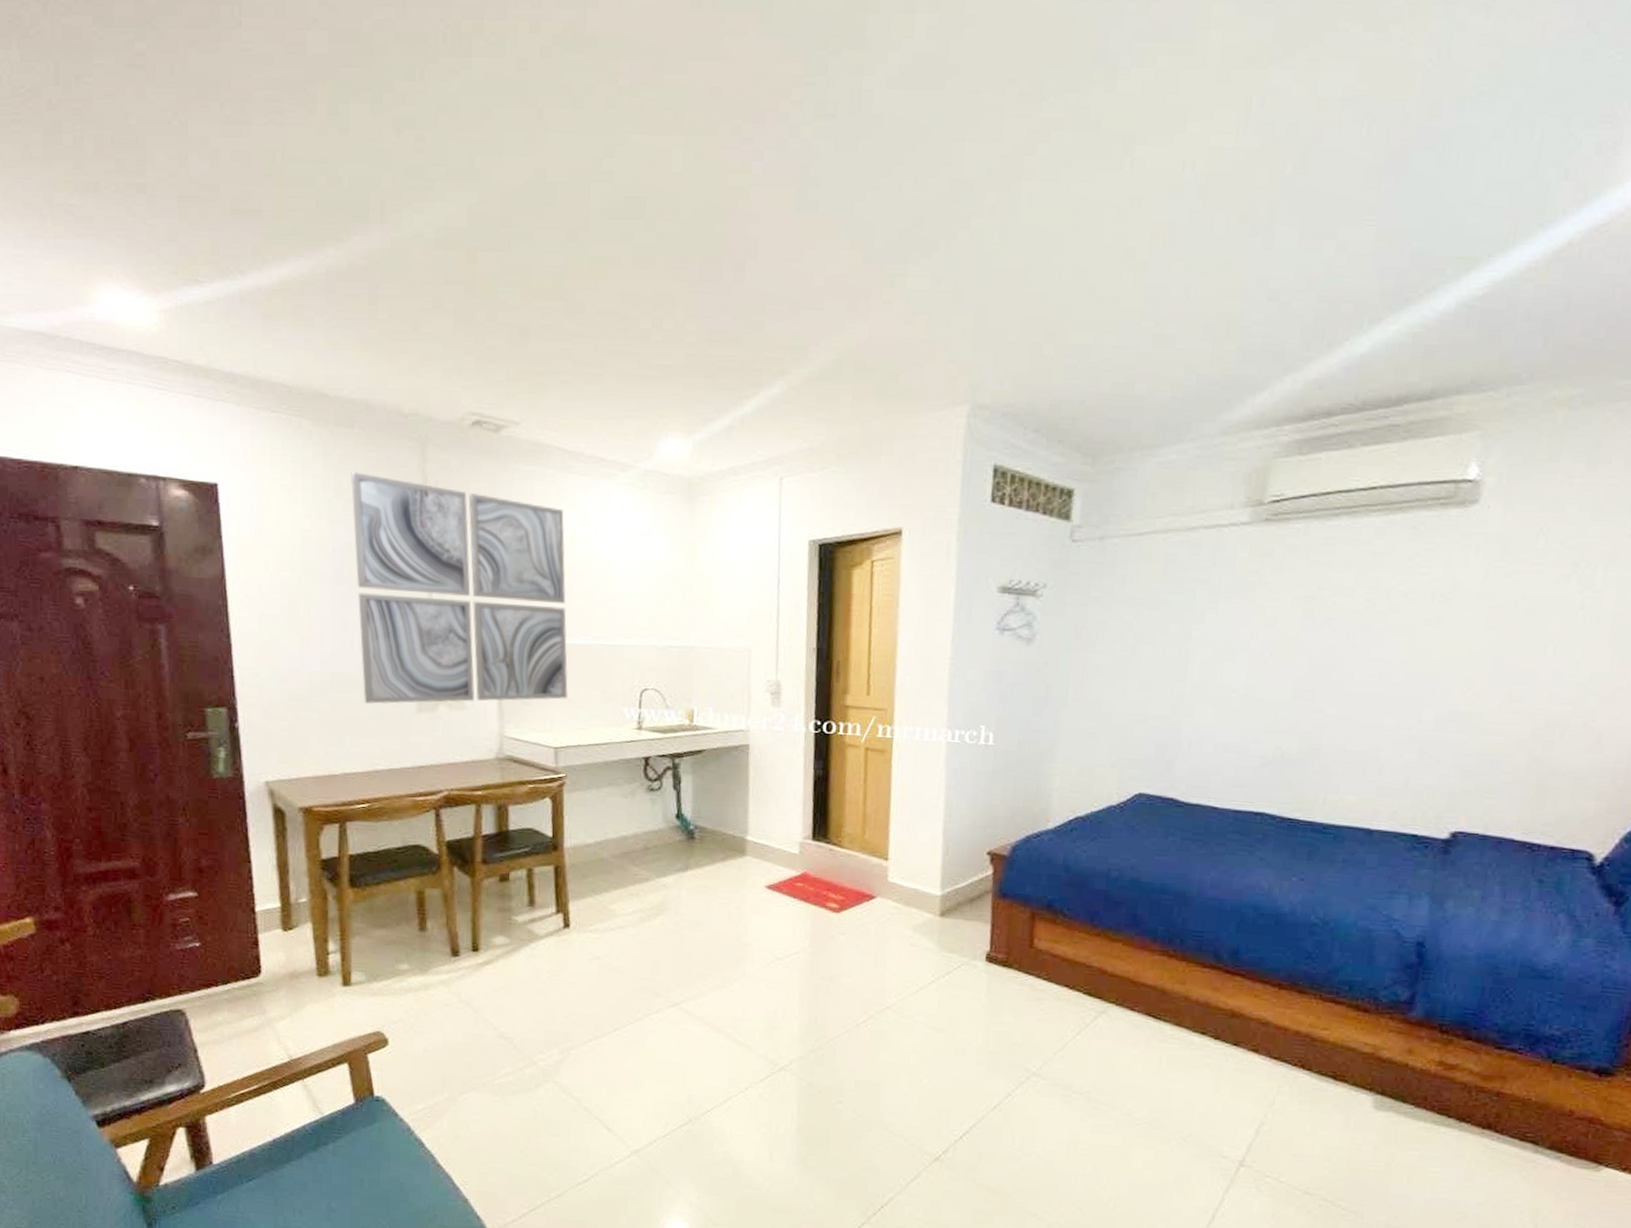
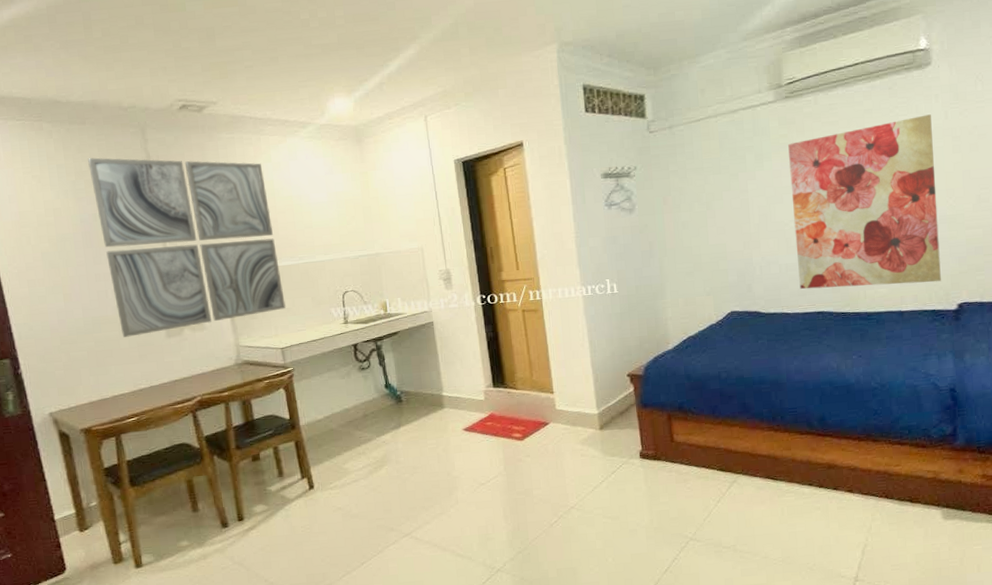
wall art: none [1237,571,1465,799] -> present [788,114,941,289]

